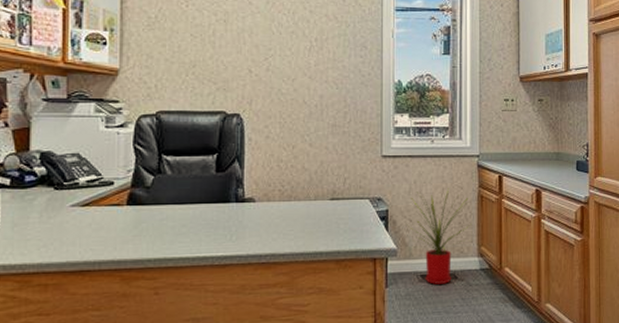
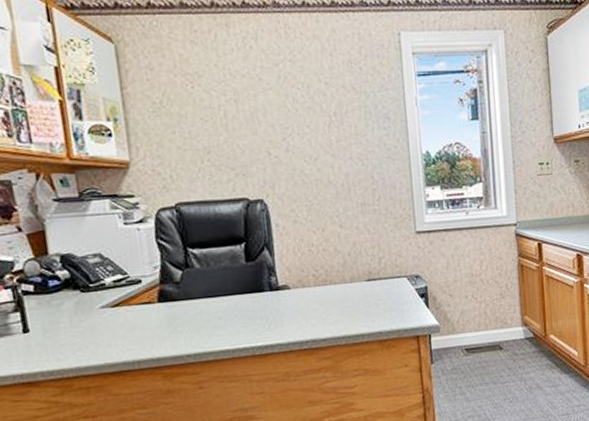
house plant: present [407,188,471,285] -> none [447,260,513,357]

